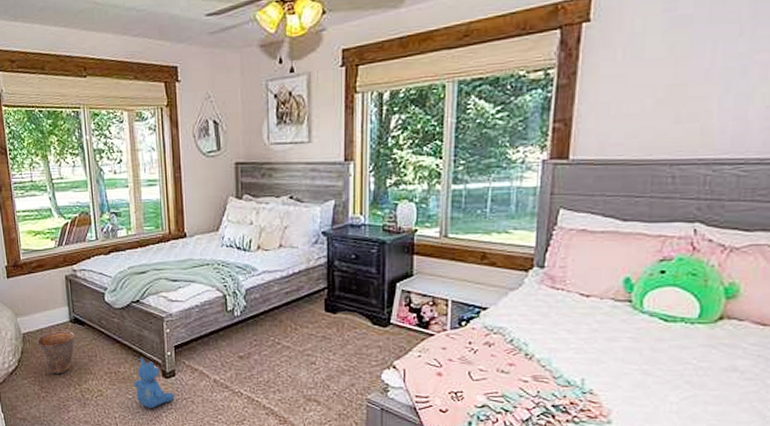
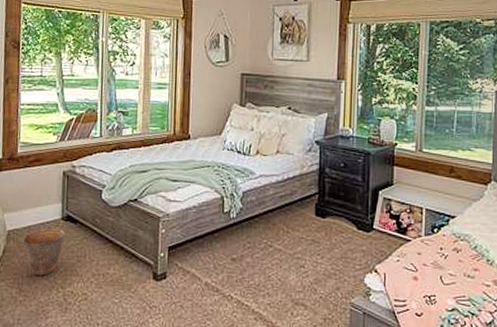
stuffed animal: present [134,358,174,408] -> none [123,259,163,314]

